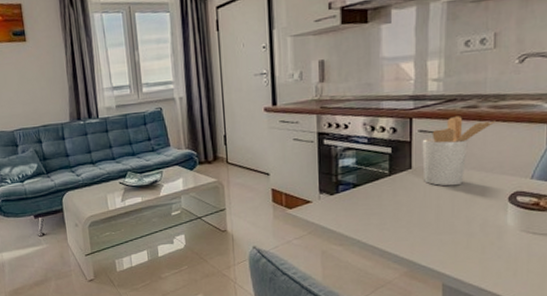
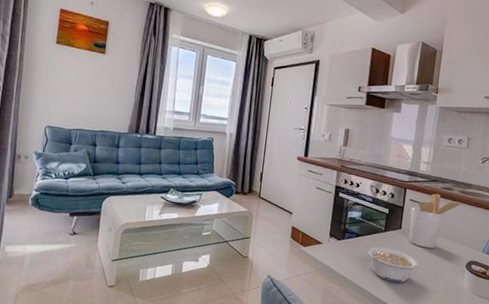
legume: none [370,193,441,232] -> present [367,246,419,283]

